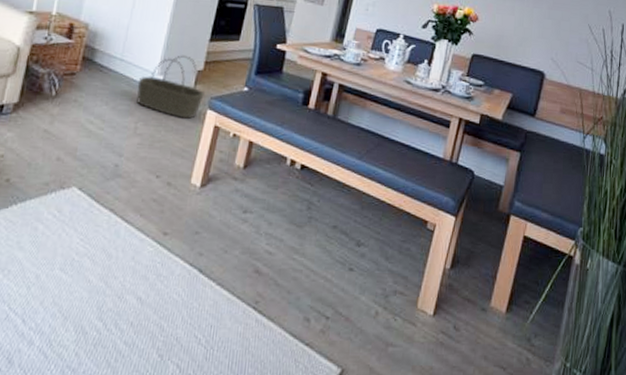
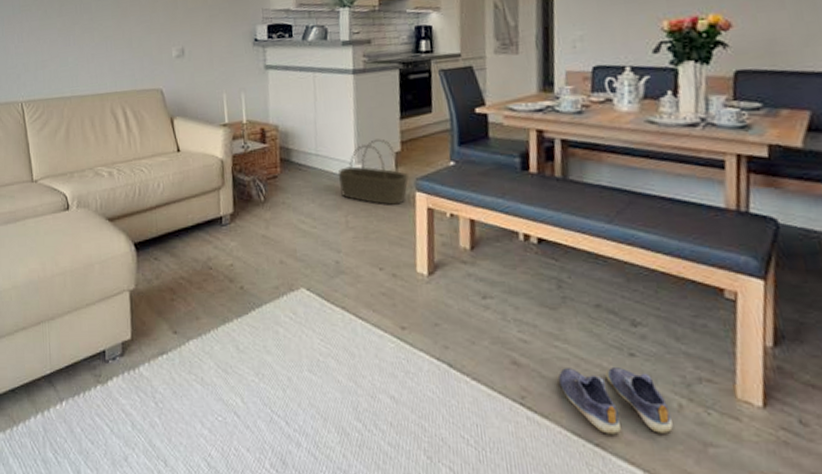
shoe: none [289,278,368,336] -> present [558,366,673,434]

